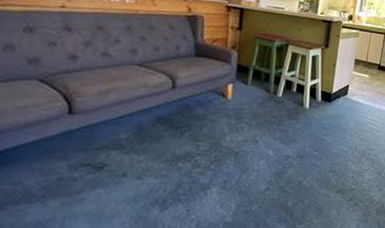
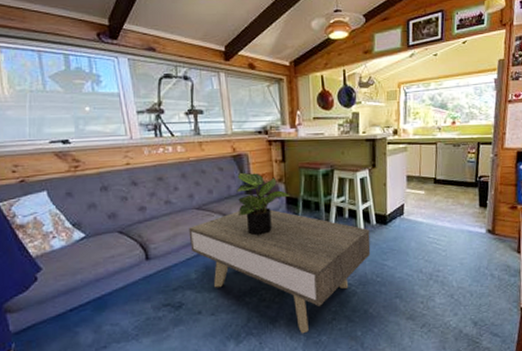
coffee table: none [124,73,315,203] -> present [188,209,371,334]
potted plant: none [184,33,242,100] -> present [236,172,291,236]

